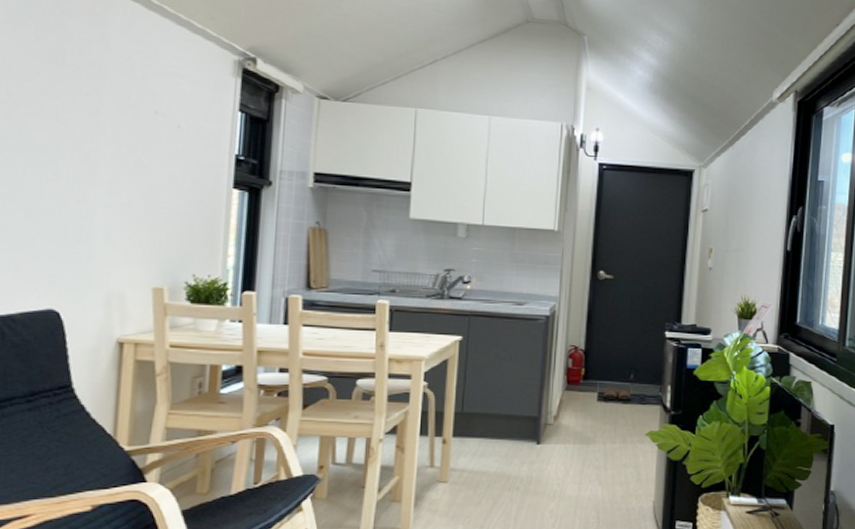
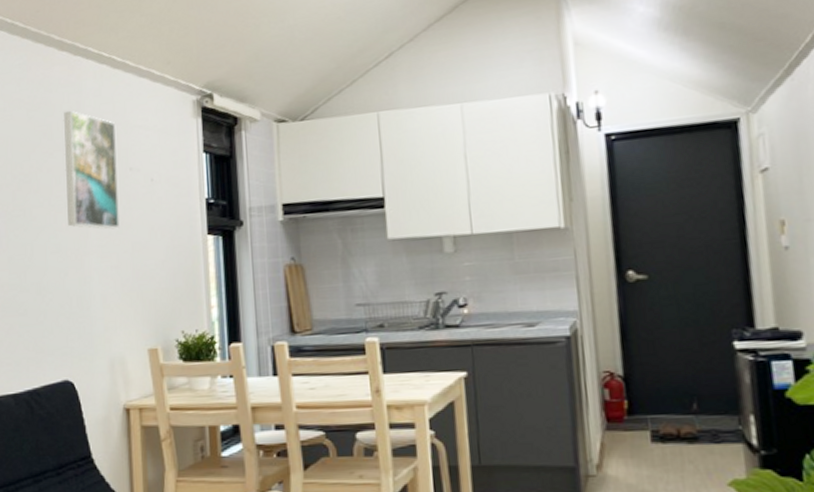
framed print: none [73,39,143,168] -> present [63,110,121,229]

